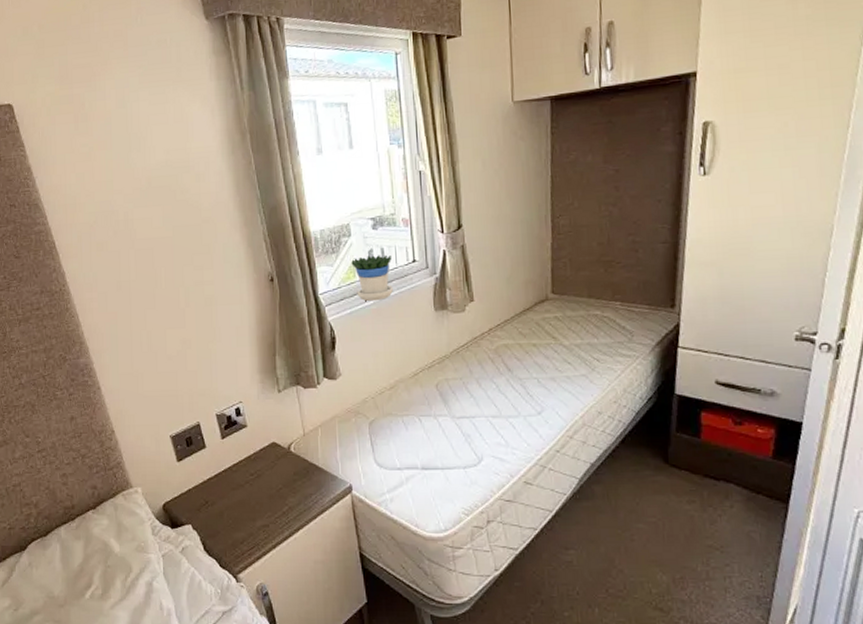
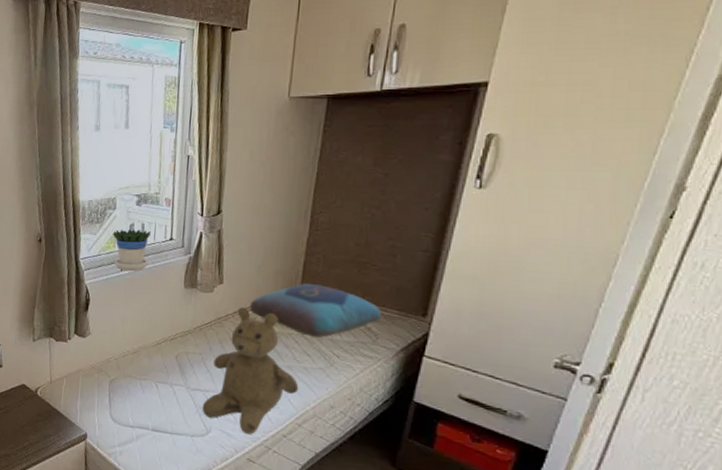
teddy bear: none [470,323,565,456] -> present [202,307,299,435]
cushion: none [505,289,634,344] -> present [250,283,382,338]

